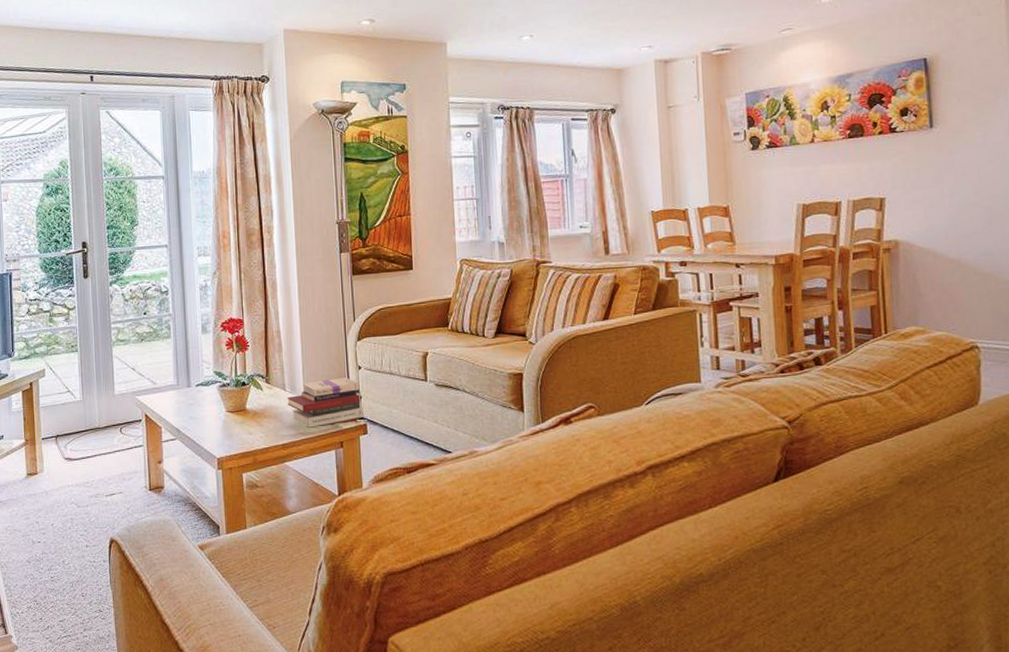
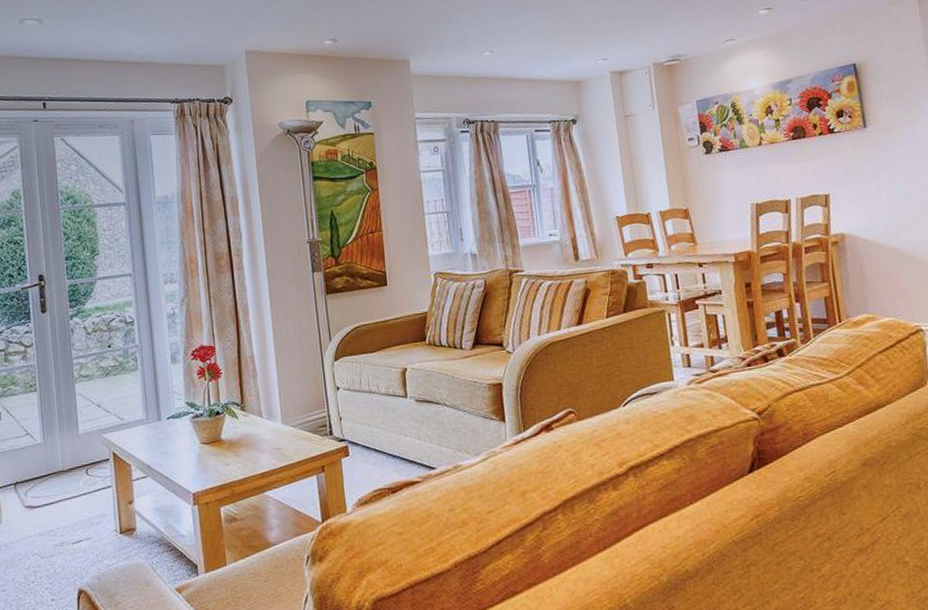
books: present [287,377,364,428] -> none [264,399,344,454]

